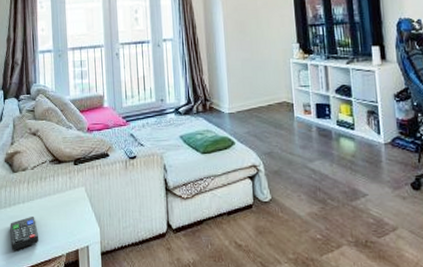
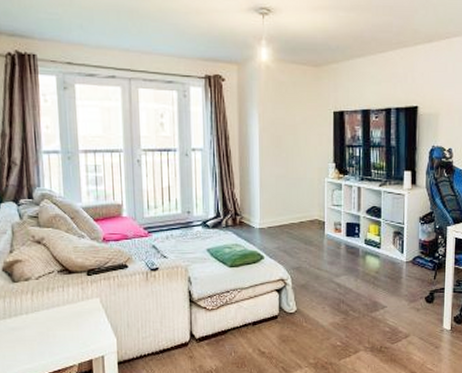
remote control: present [10,217,38,250] -> none [11,328,46,362]

